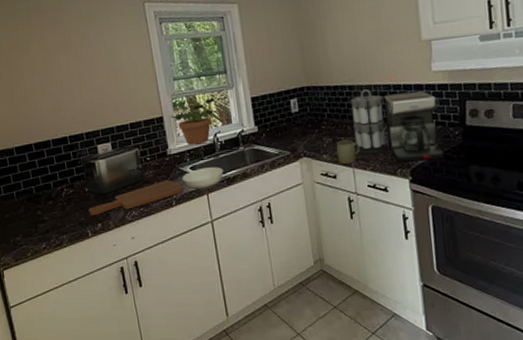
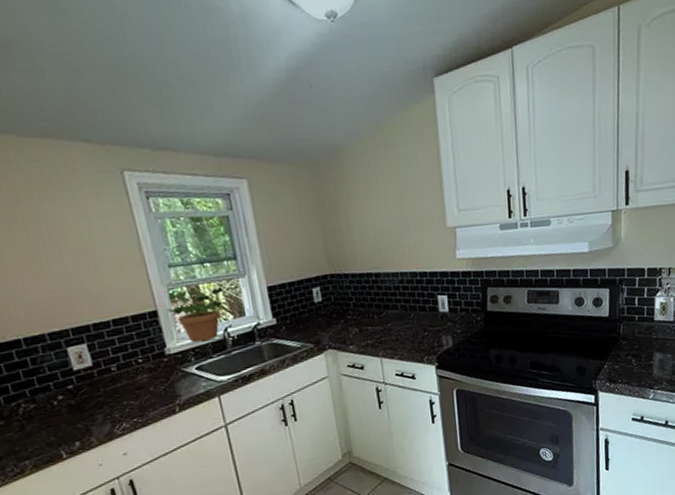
toaster: present [81,146,144,195] -> none [44,347,136,408]
cutting board: present [88,180,183,217] -> none [60,384,188,434]
bowl: present [182,167,224,191] -> none [186,365,238,393]
mug: present [336,139,361,165] -> none [362,329,388,355]
spice rack: present [350,89,388,155] -> none [377,277,415,344]
coffee maker: present [383,90,445,163] -> none [410,278,468,350]

